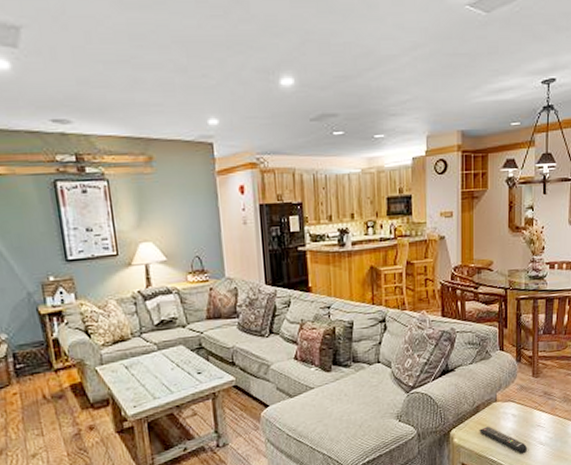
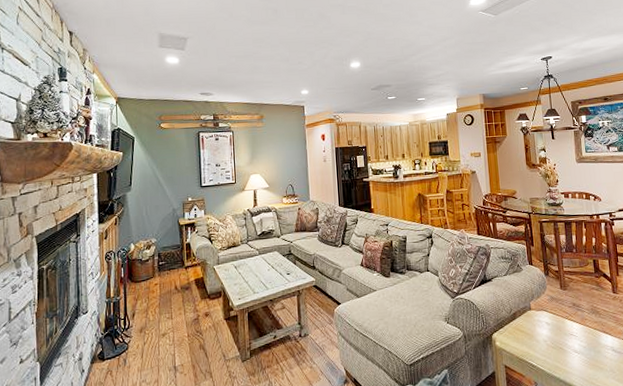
remote control: present [479,426,527,453] -> none [518,332,563,360]

